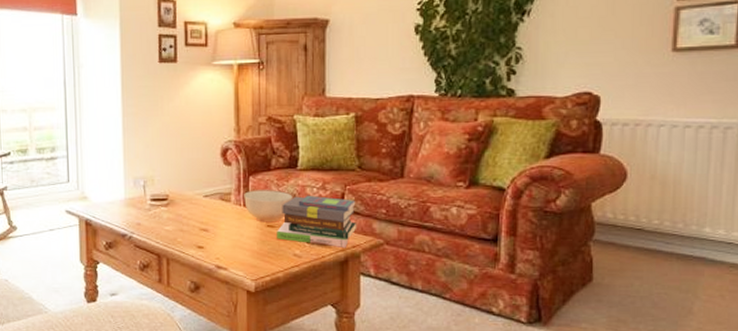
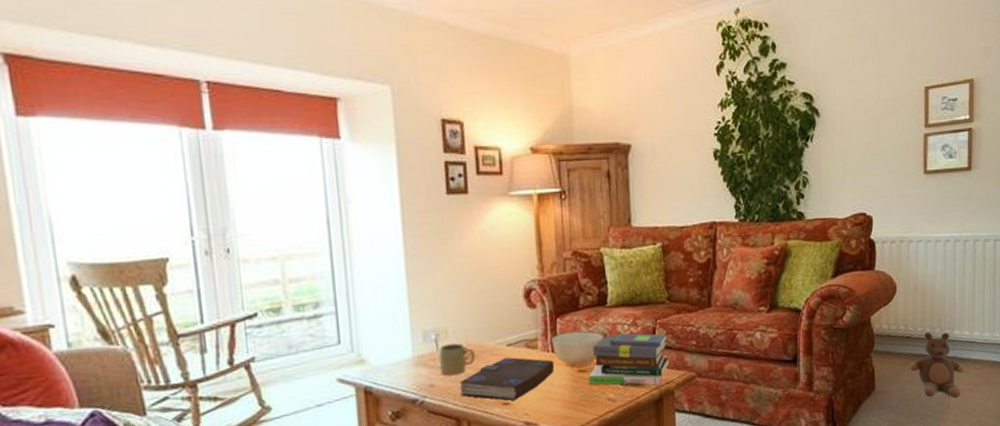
mug: none [145,191,175,218] -> present [438,343,475,376]
book: none [160,207,244,246] -> present [458,357,554,401]
teddy bear: none [639,226,716,303] -> present [909,331,964,398]

